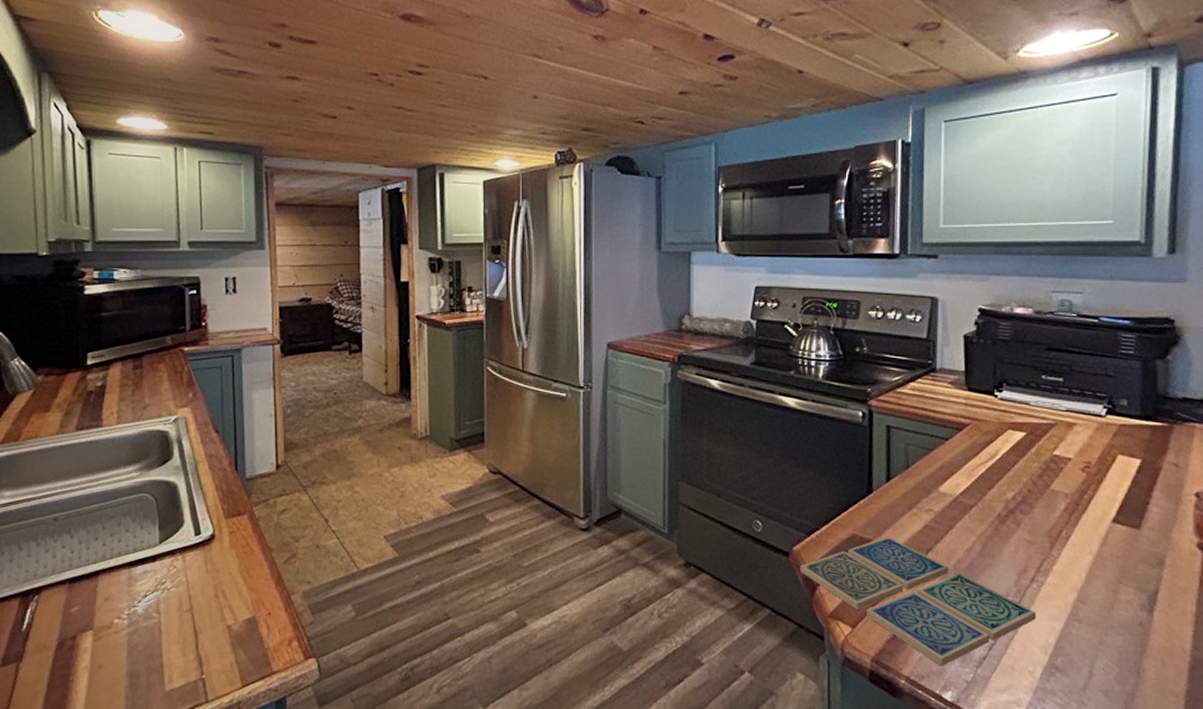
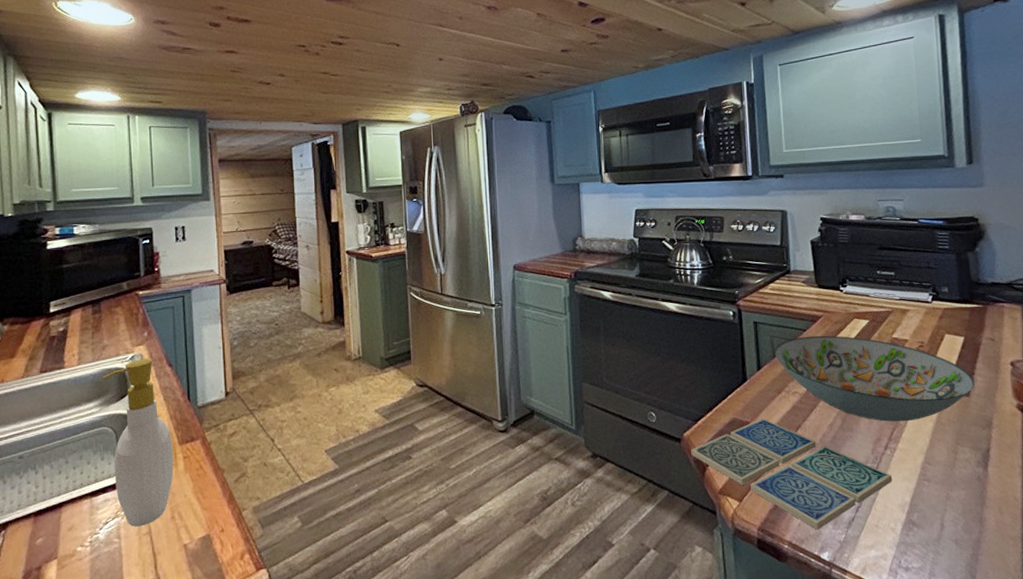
soap bottle: none [142,422,218,603] -> present [102,358,174,527]
decorative bowl: none [907,446,1148,553] -> present [774,335,974,422]

